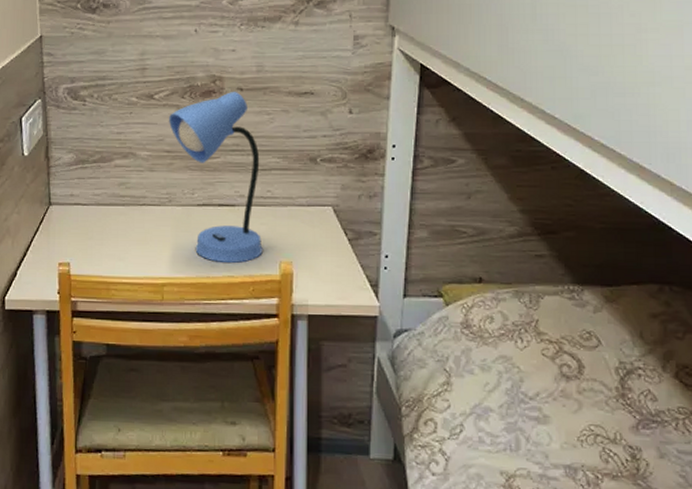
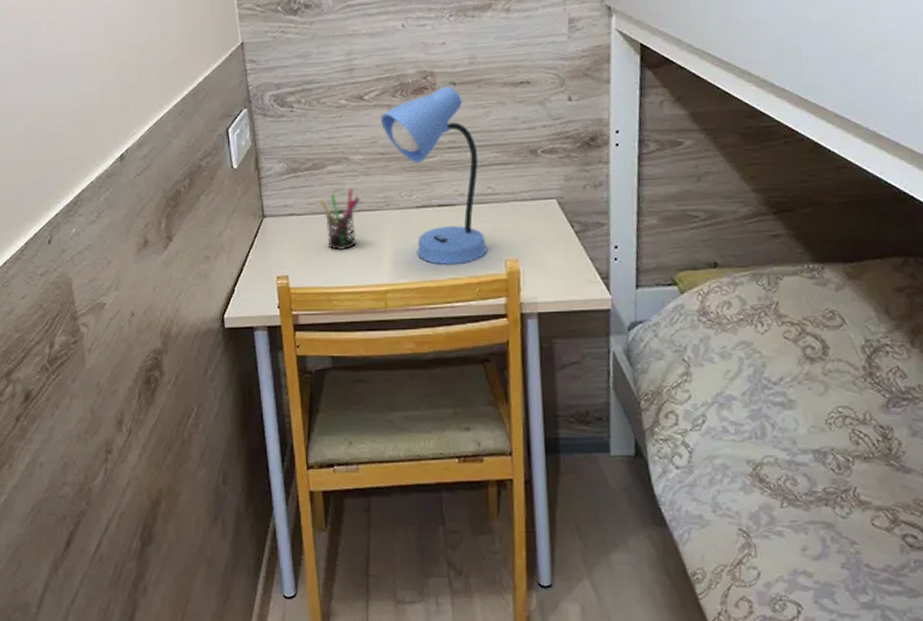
pen holder: none [103,183,144,243] -> present [318,188,360,251]

